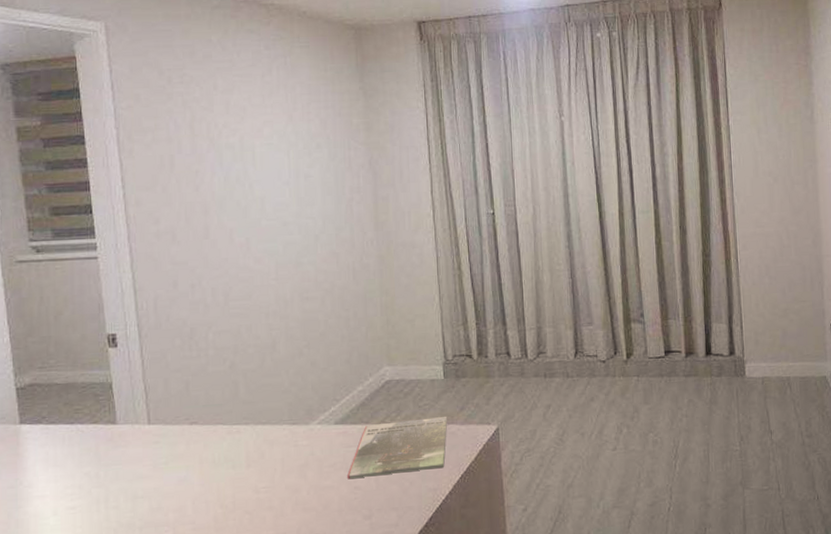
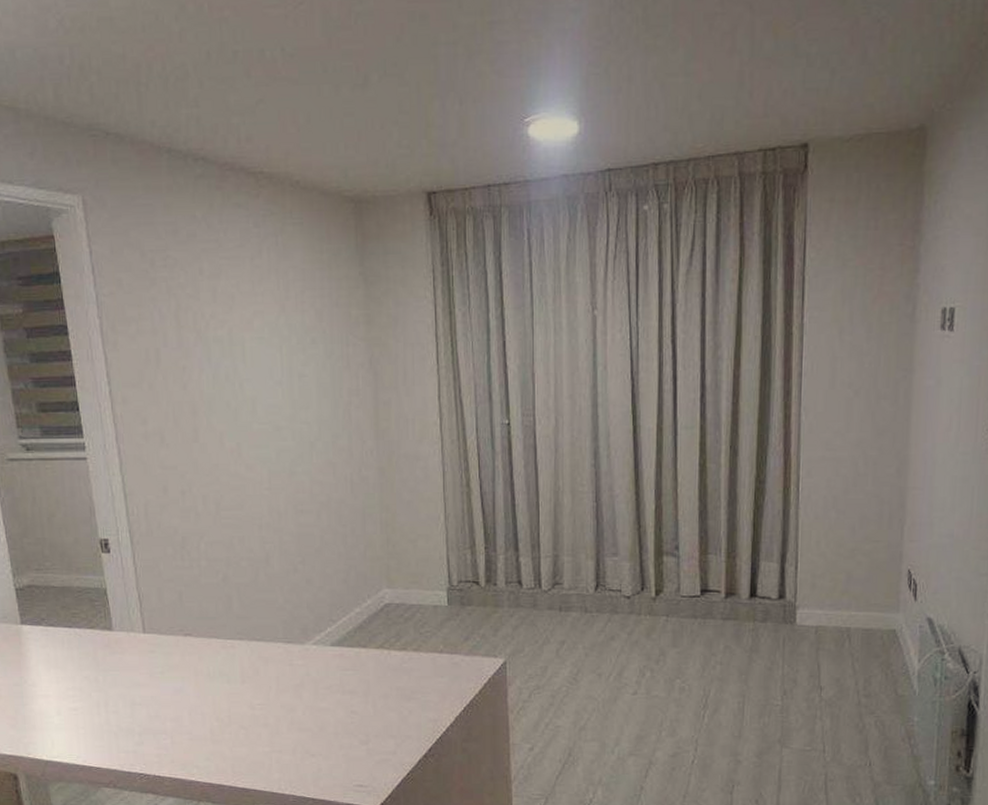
magazine: present [347,416,448,480] -> none [344,645,451,703]

